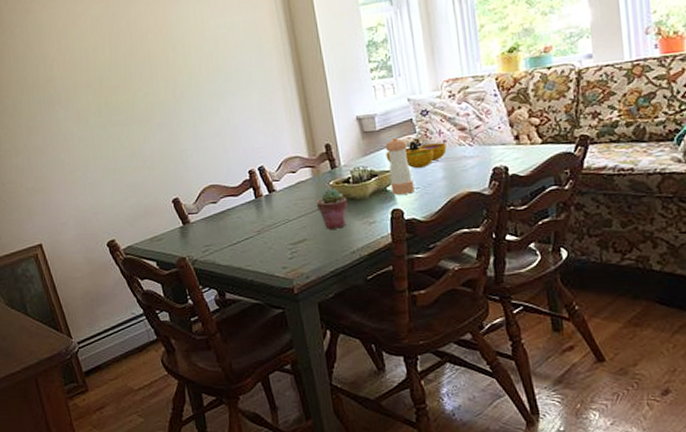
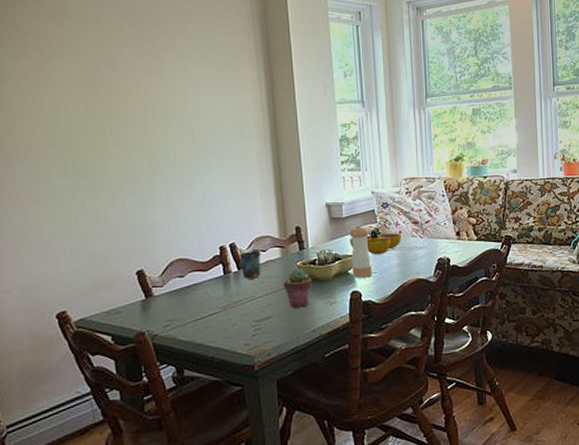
mug: none [268,170,293,202] -> present [238,248,261,279]

